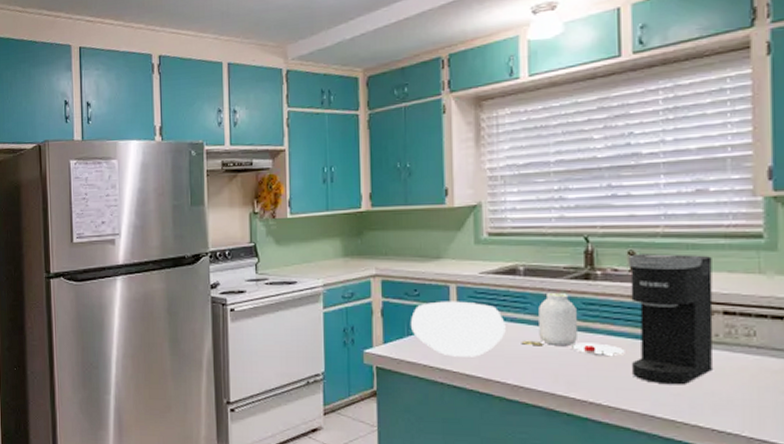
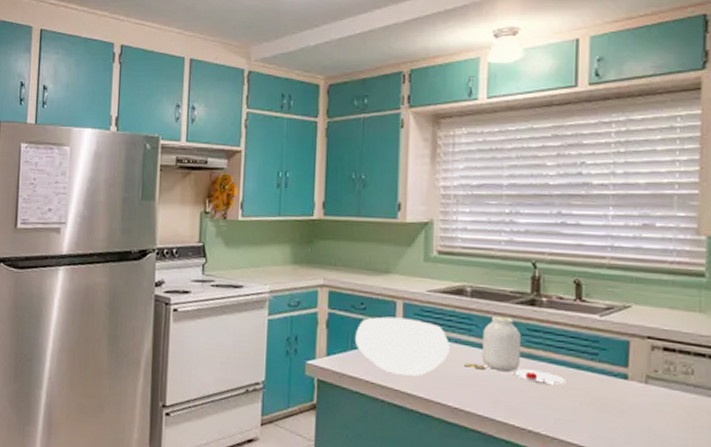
coffee maker: present [628,254,714,385] -> none [572,283,655,419]

